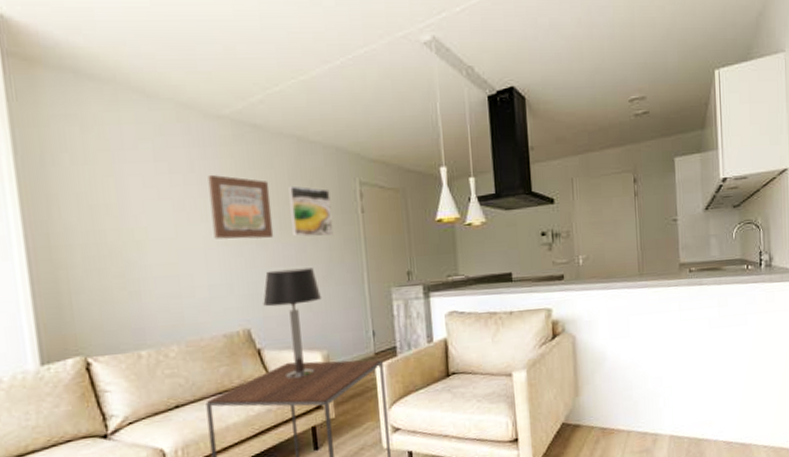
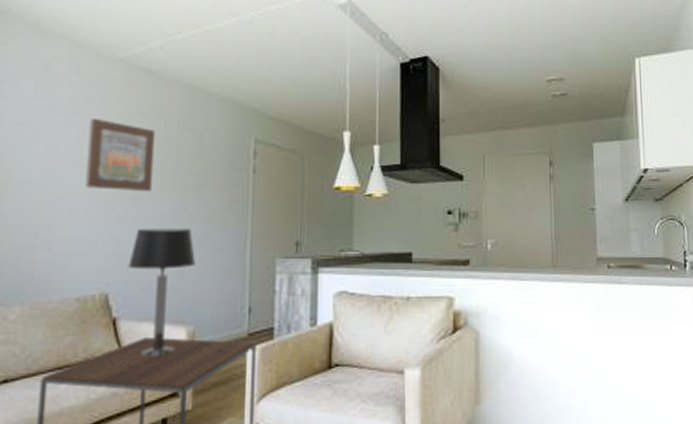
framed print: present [288,185,334,237] -> none [174,137,221,195]

